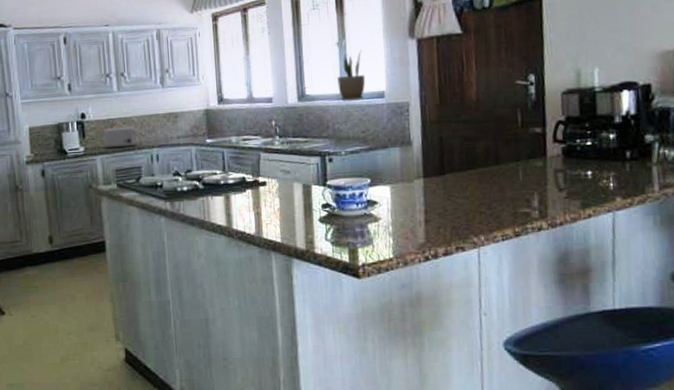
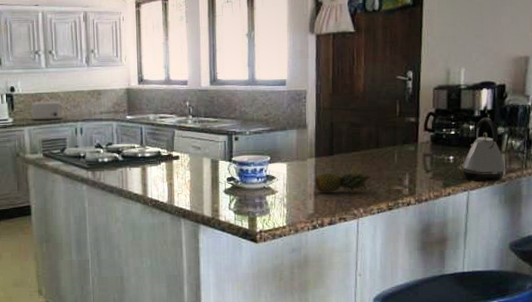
potted plant: present [337,50,366,101] -> none [246,42,270,87]
fruit: none [424,191,492,219] -> present [315,170,372,193]
kettle: none [602,123,660,200] -> present [461,117,506,182]

